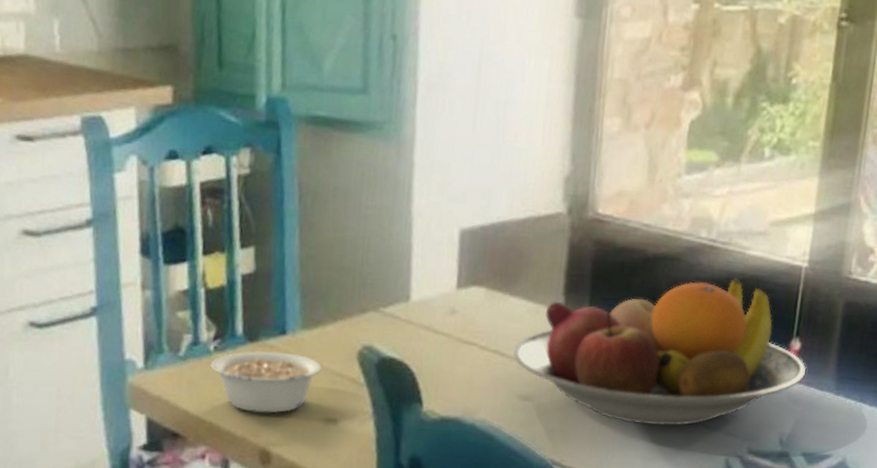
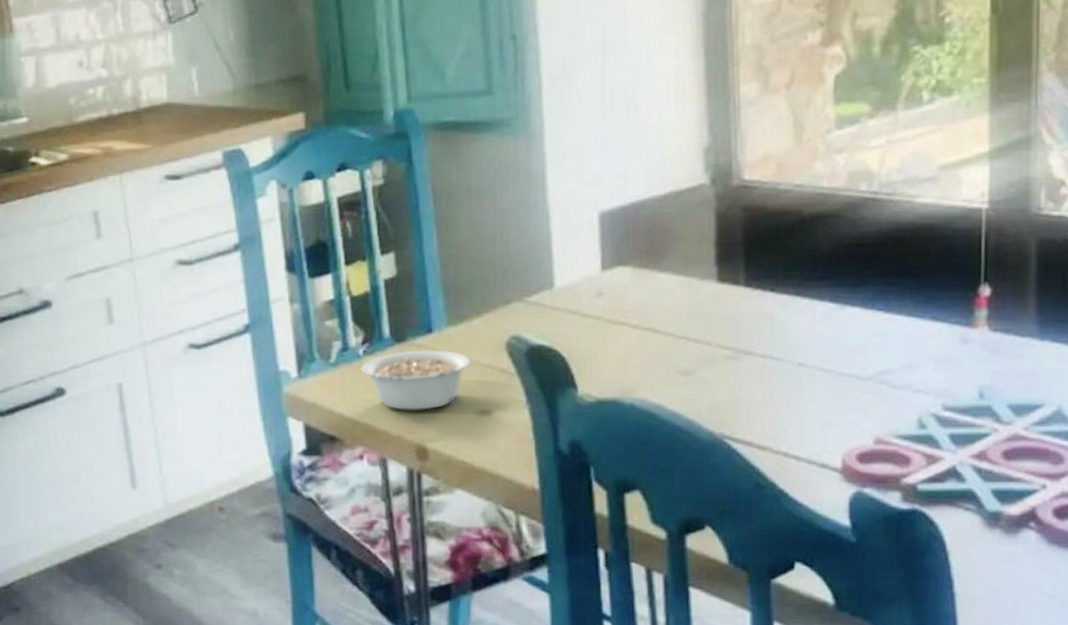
fruit bowl: present [514,278,807,426] -> none [669,228,1001,390]

